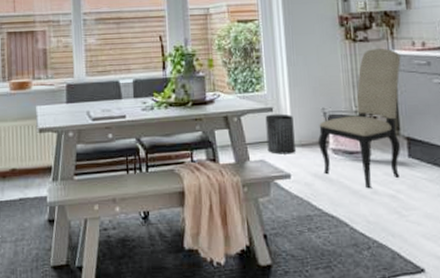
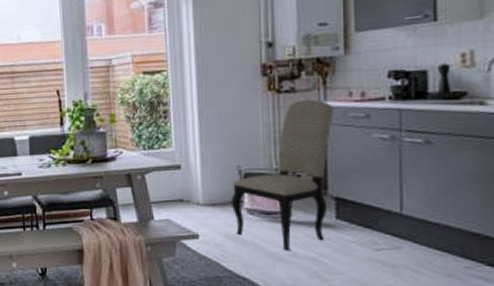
trash can: present [265,114,295,154] -> none [172,171,205,214]

